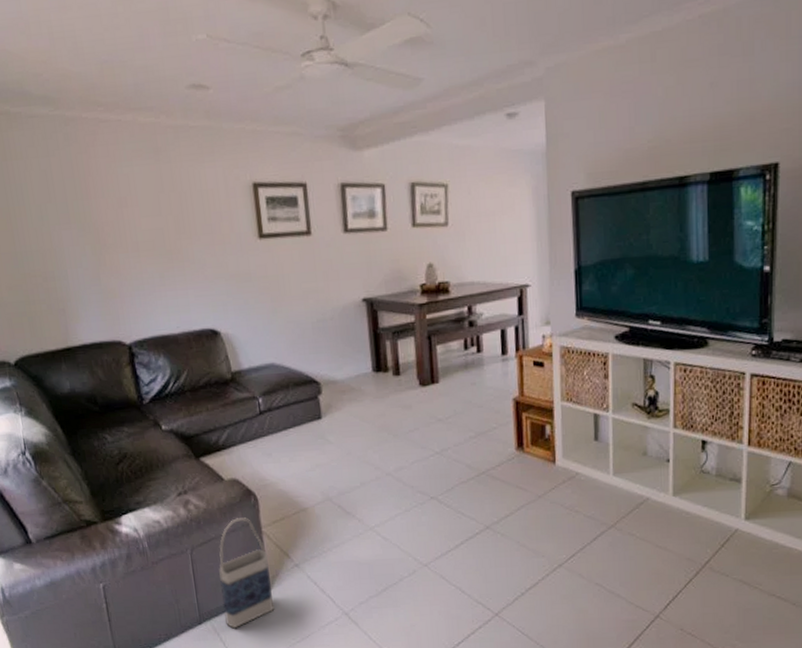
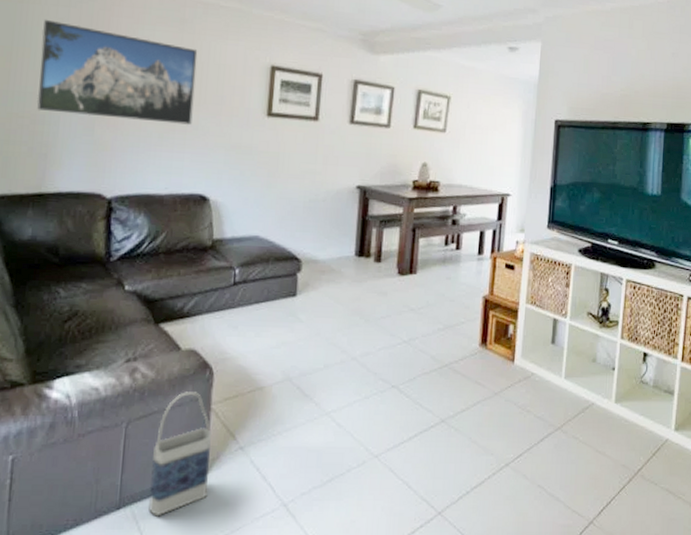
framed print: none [30,173,188,267] -> present [37,19,198,125]

